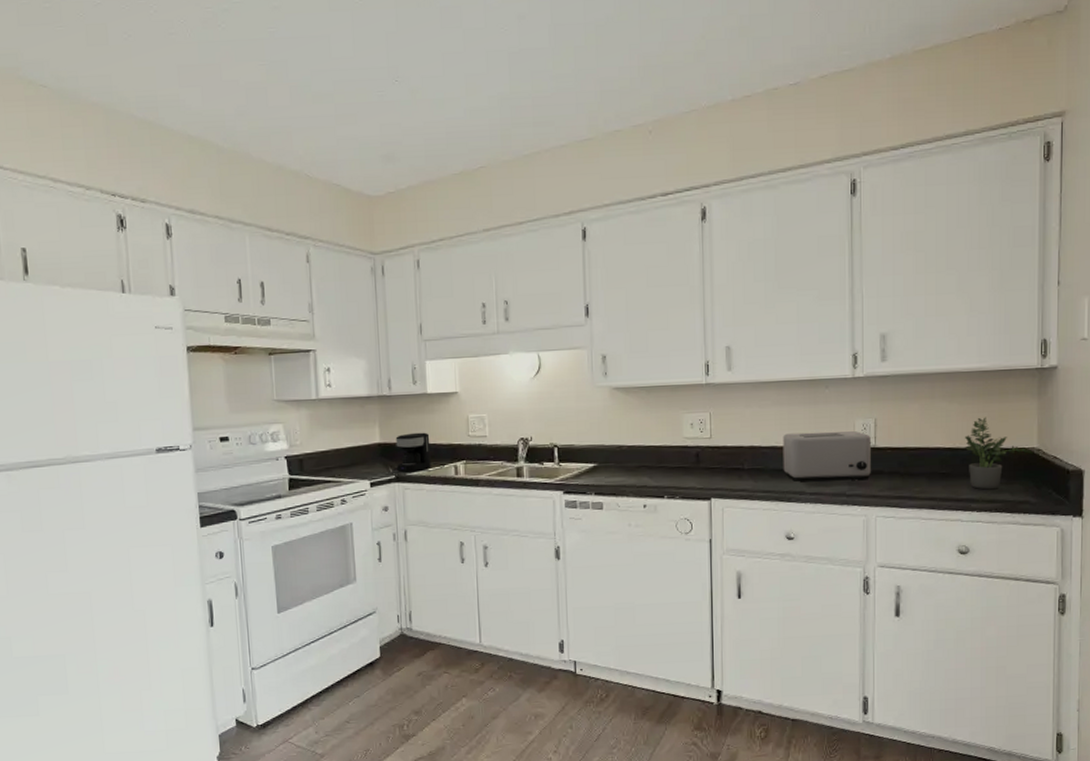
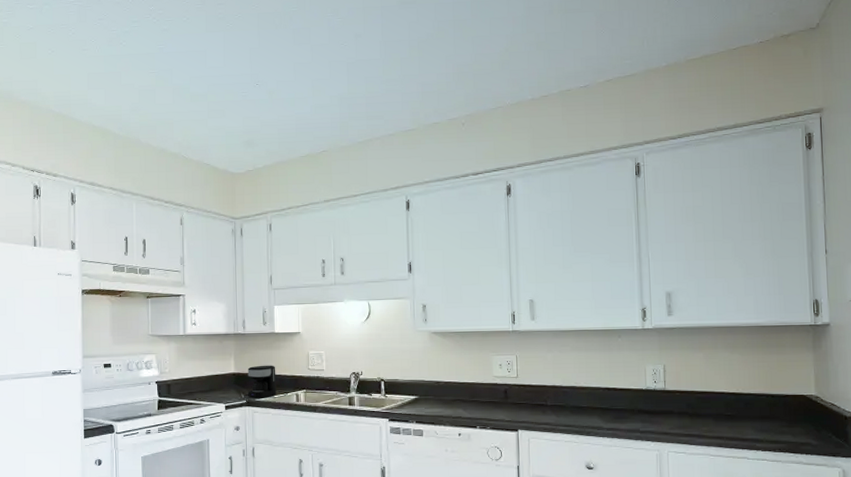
toaster: present [783,430,872,481] -> none [581,374,662,419]
potted plant: present [965,417,1033,490] -> none [747,366,812,431]

